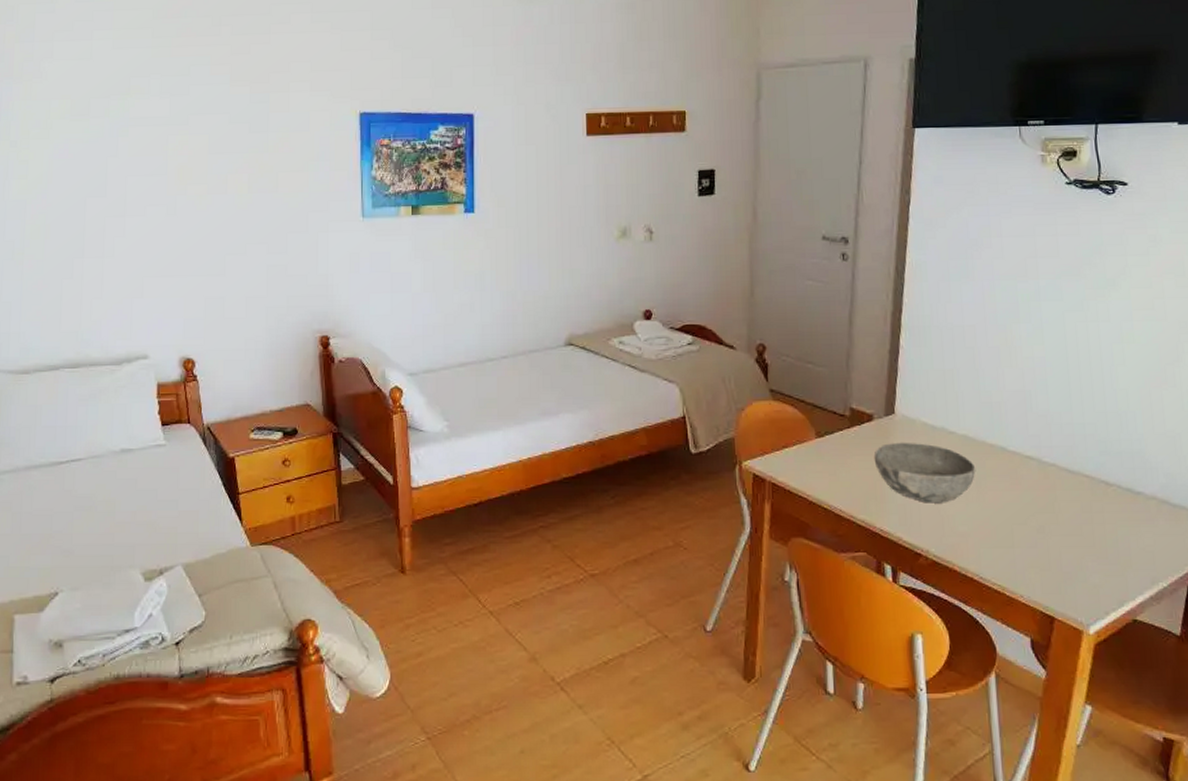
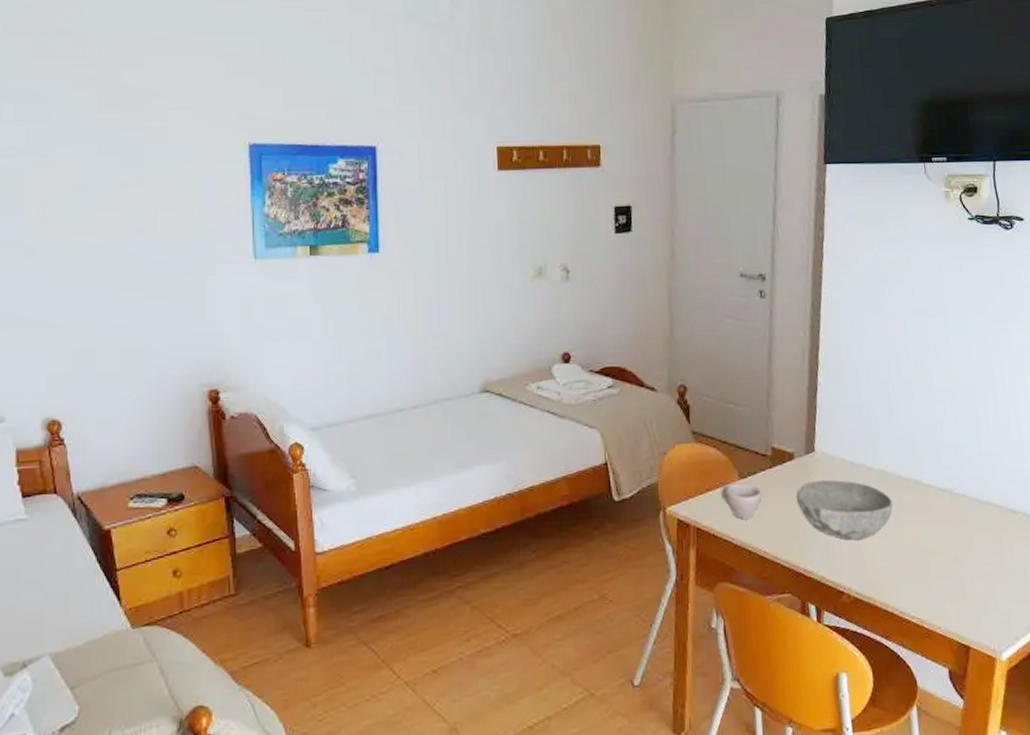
cup: none [797,443,840,478] -> present [721,484,763,520]

